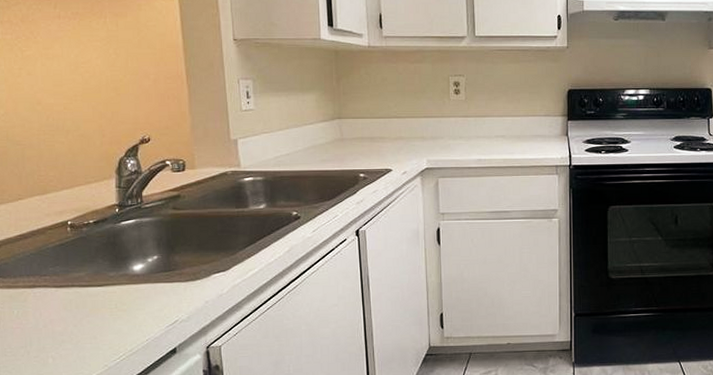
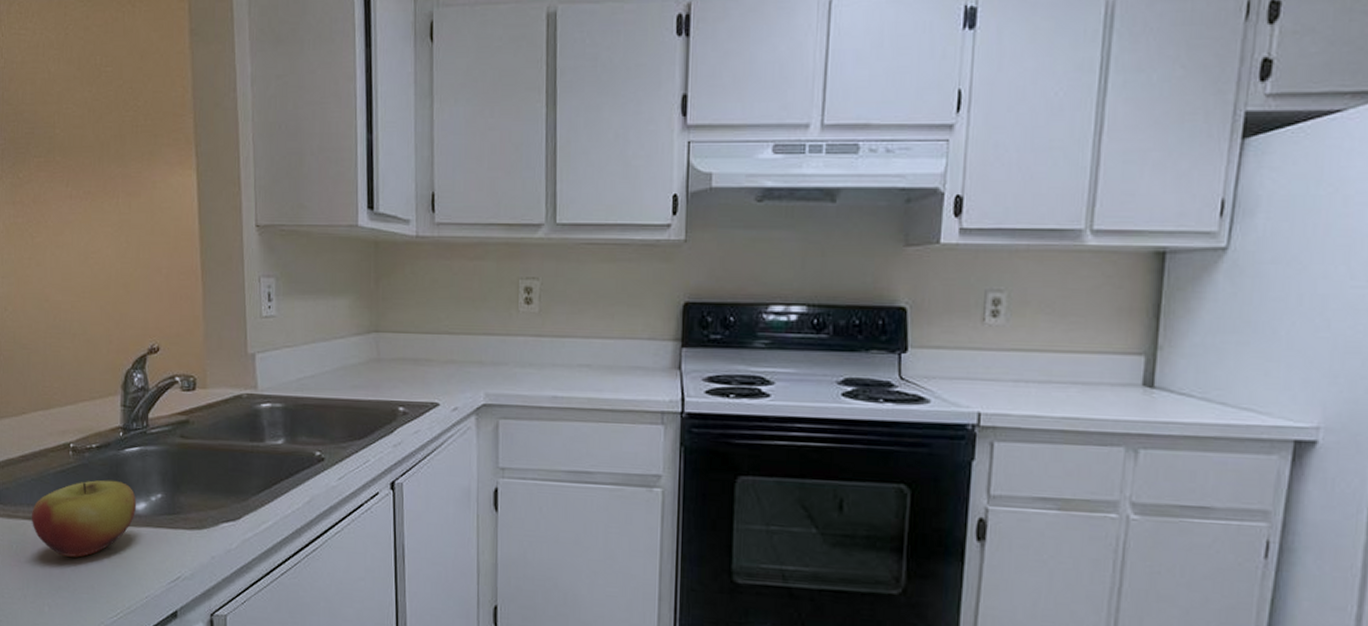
apple: none [32,248,135,315] -> present [32,480,137,558]

